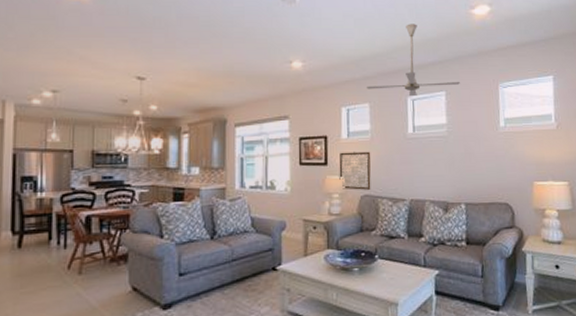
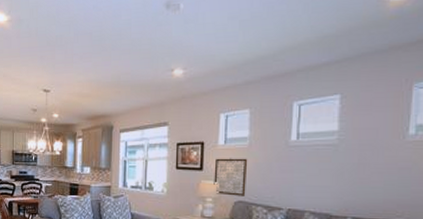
ceiling fan: present [367,24,460,96] -> none [248,20,360,100]

